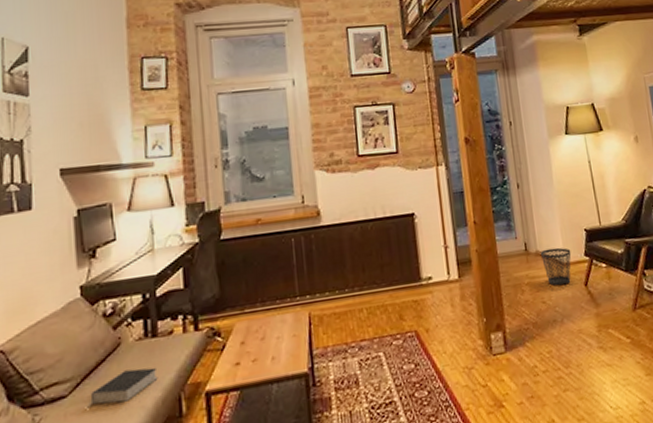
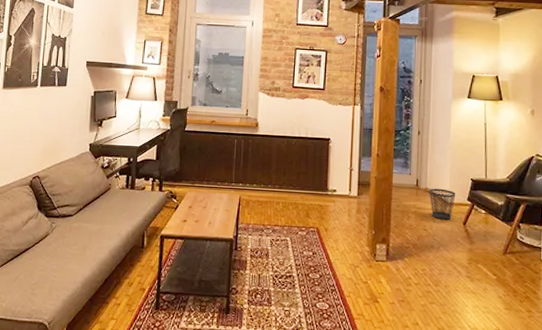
book: present [87,367,158,409] -> none [84,207,131,228]

